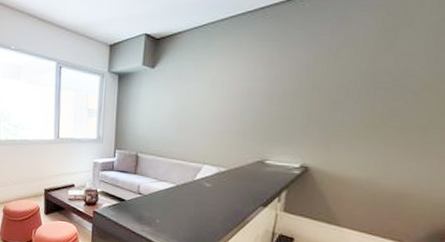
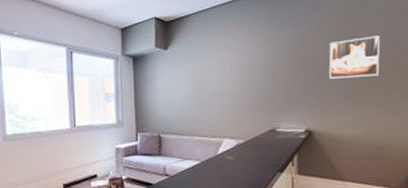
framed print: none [343,61,425,111] -> present [329,35,380,79]

